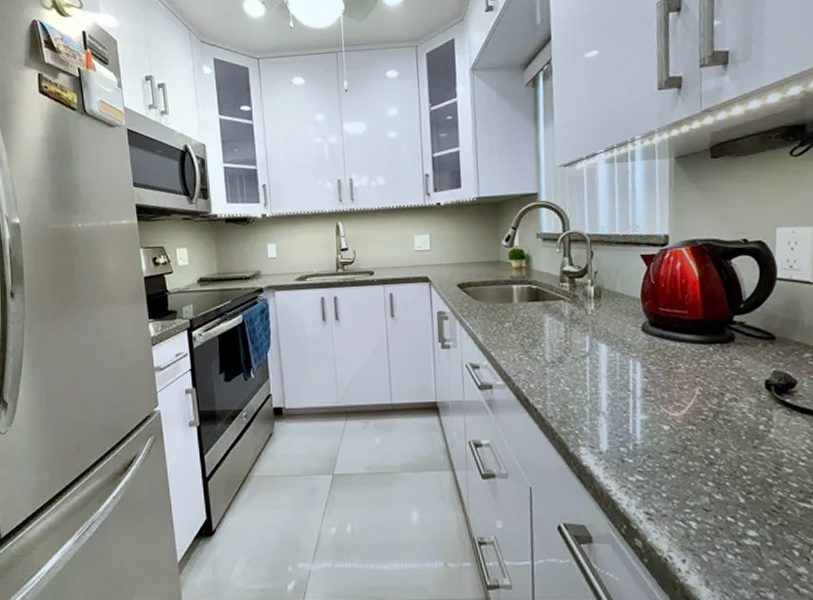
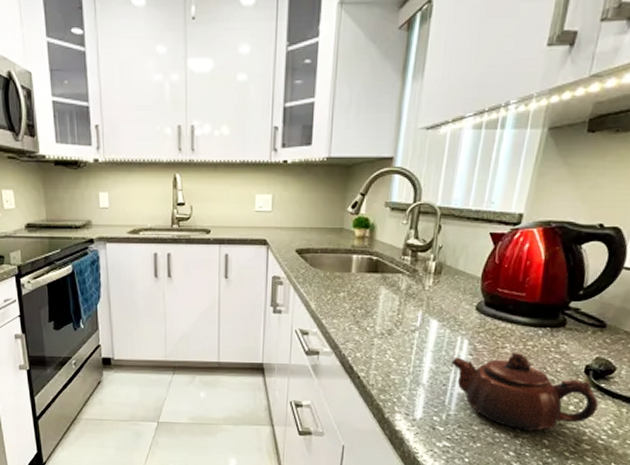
teapot: none [628,371,789,457] -> present [452,352,599,431]

